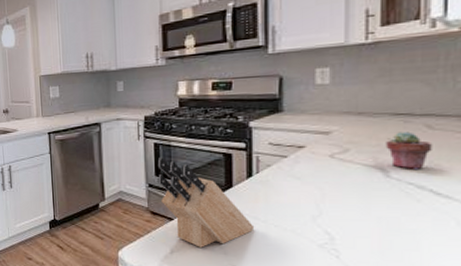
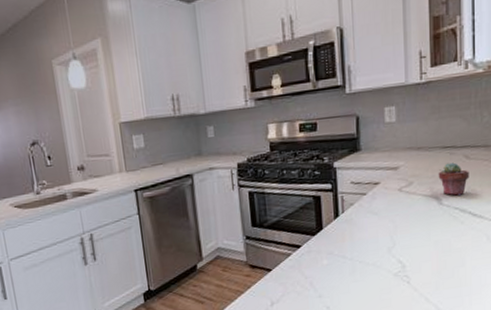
knife block: present [157,158,255,248] -> none [253,207,343,295]

